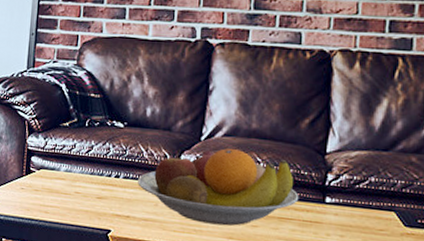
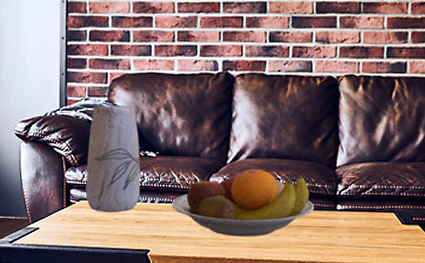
vase: none [47,69,107,185] -> present [86,105,141,213]

